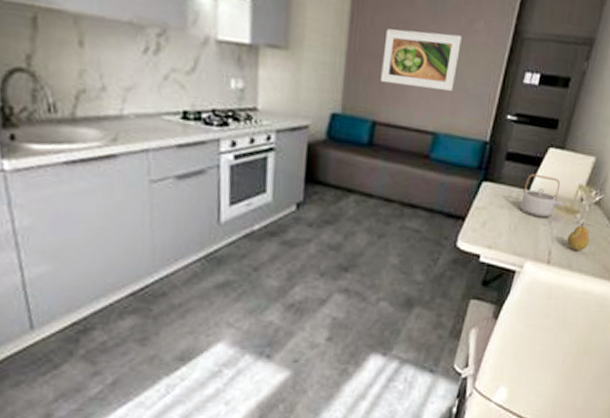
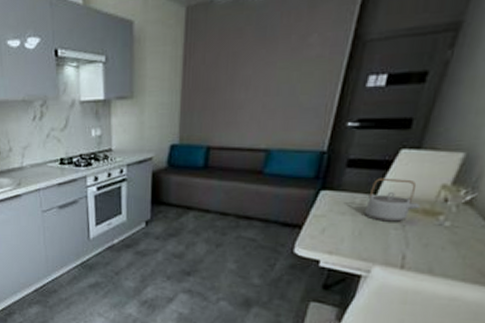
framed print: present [380,28,462,91] -> none [213,54,293,112]
fruit: present [567,221,590,252] -> none [426,223,458,255]

